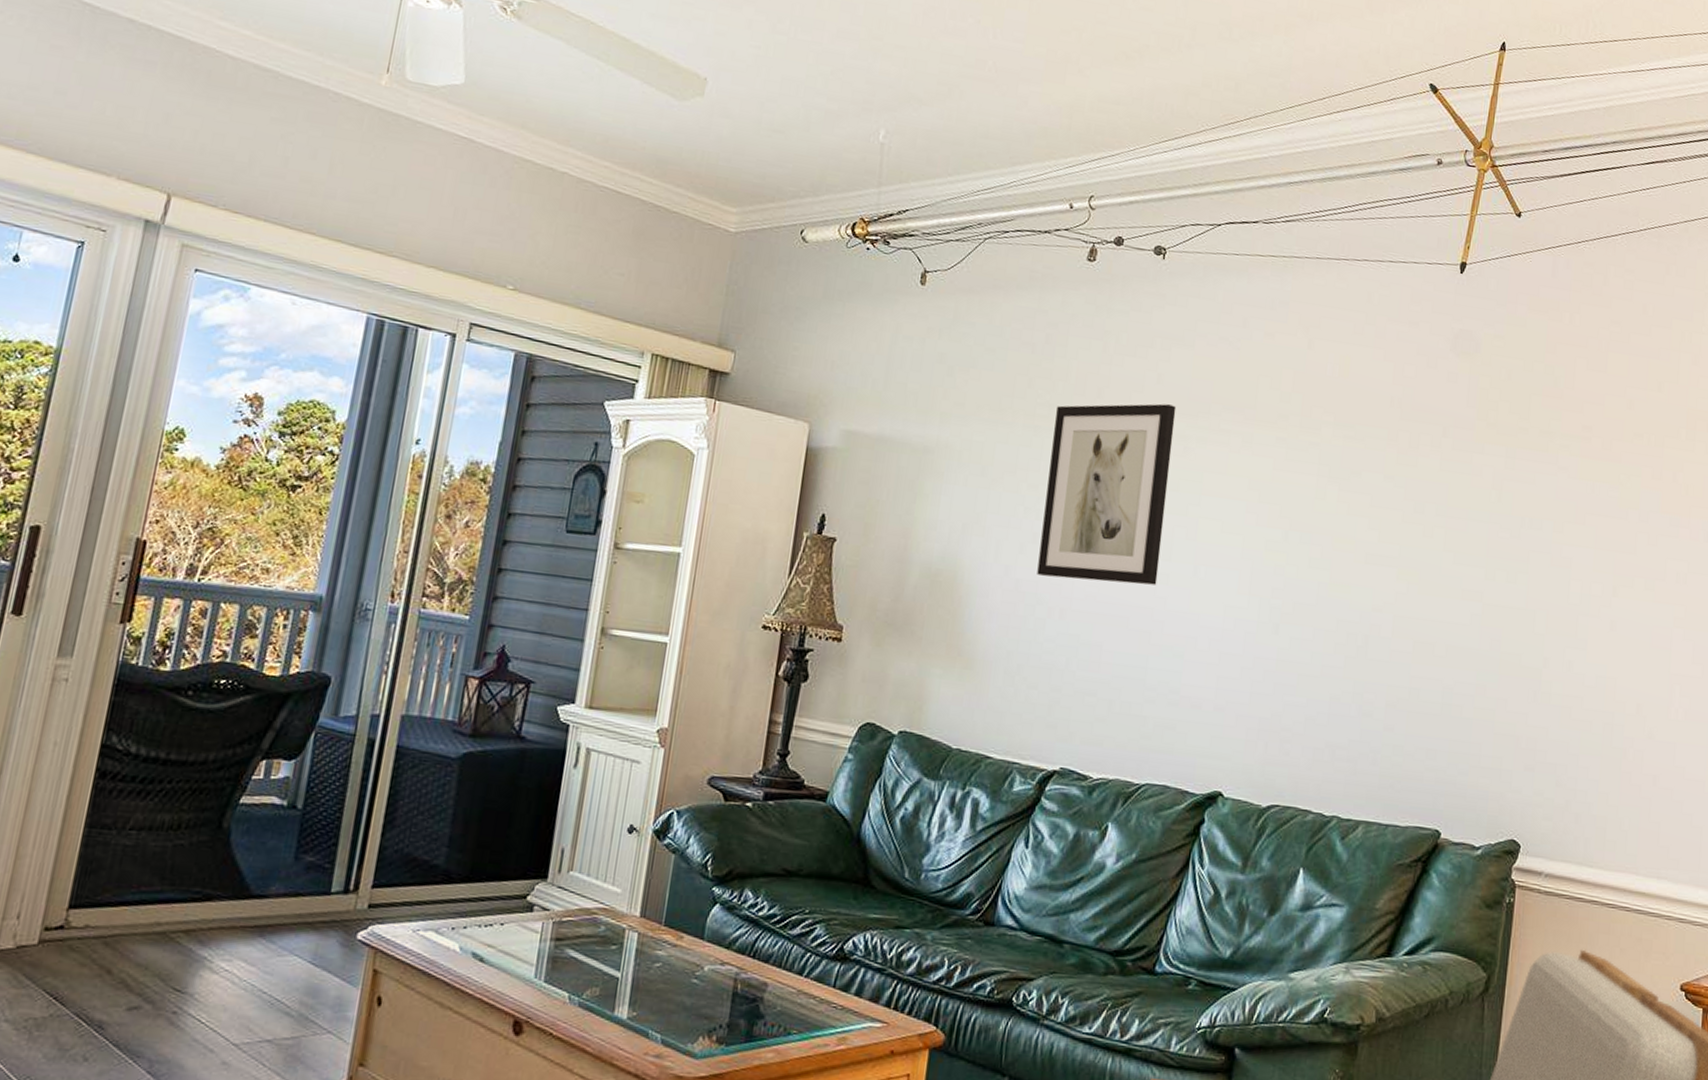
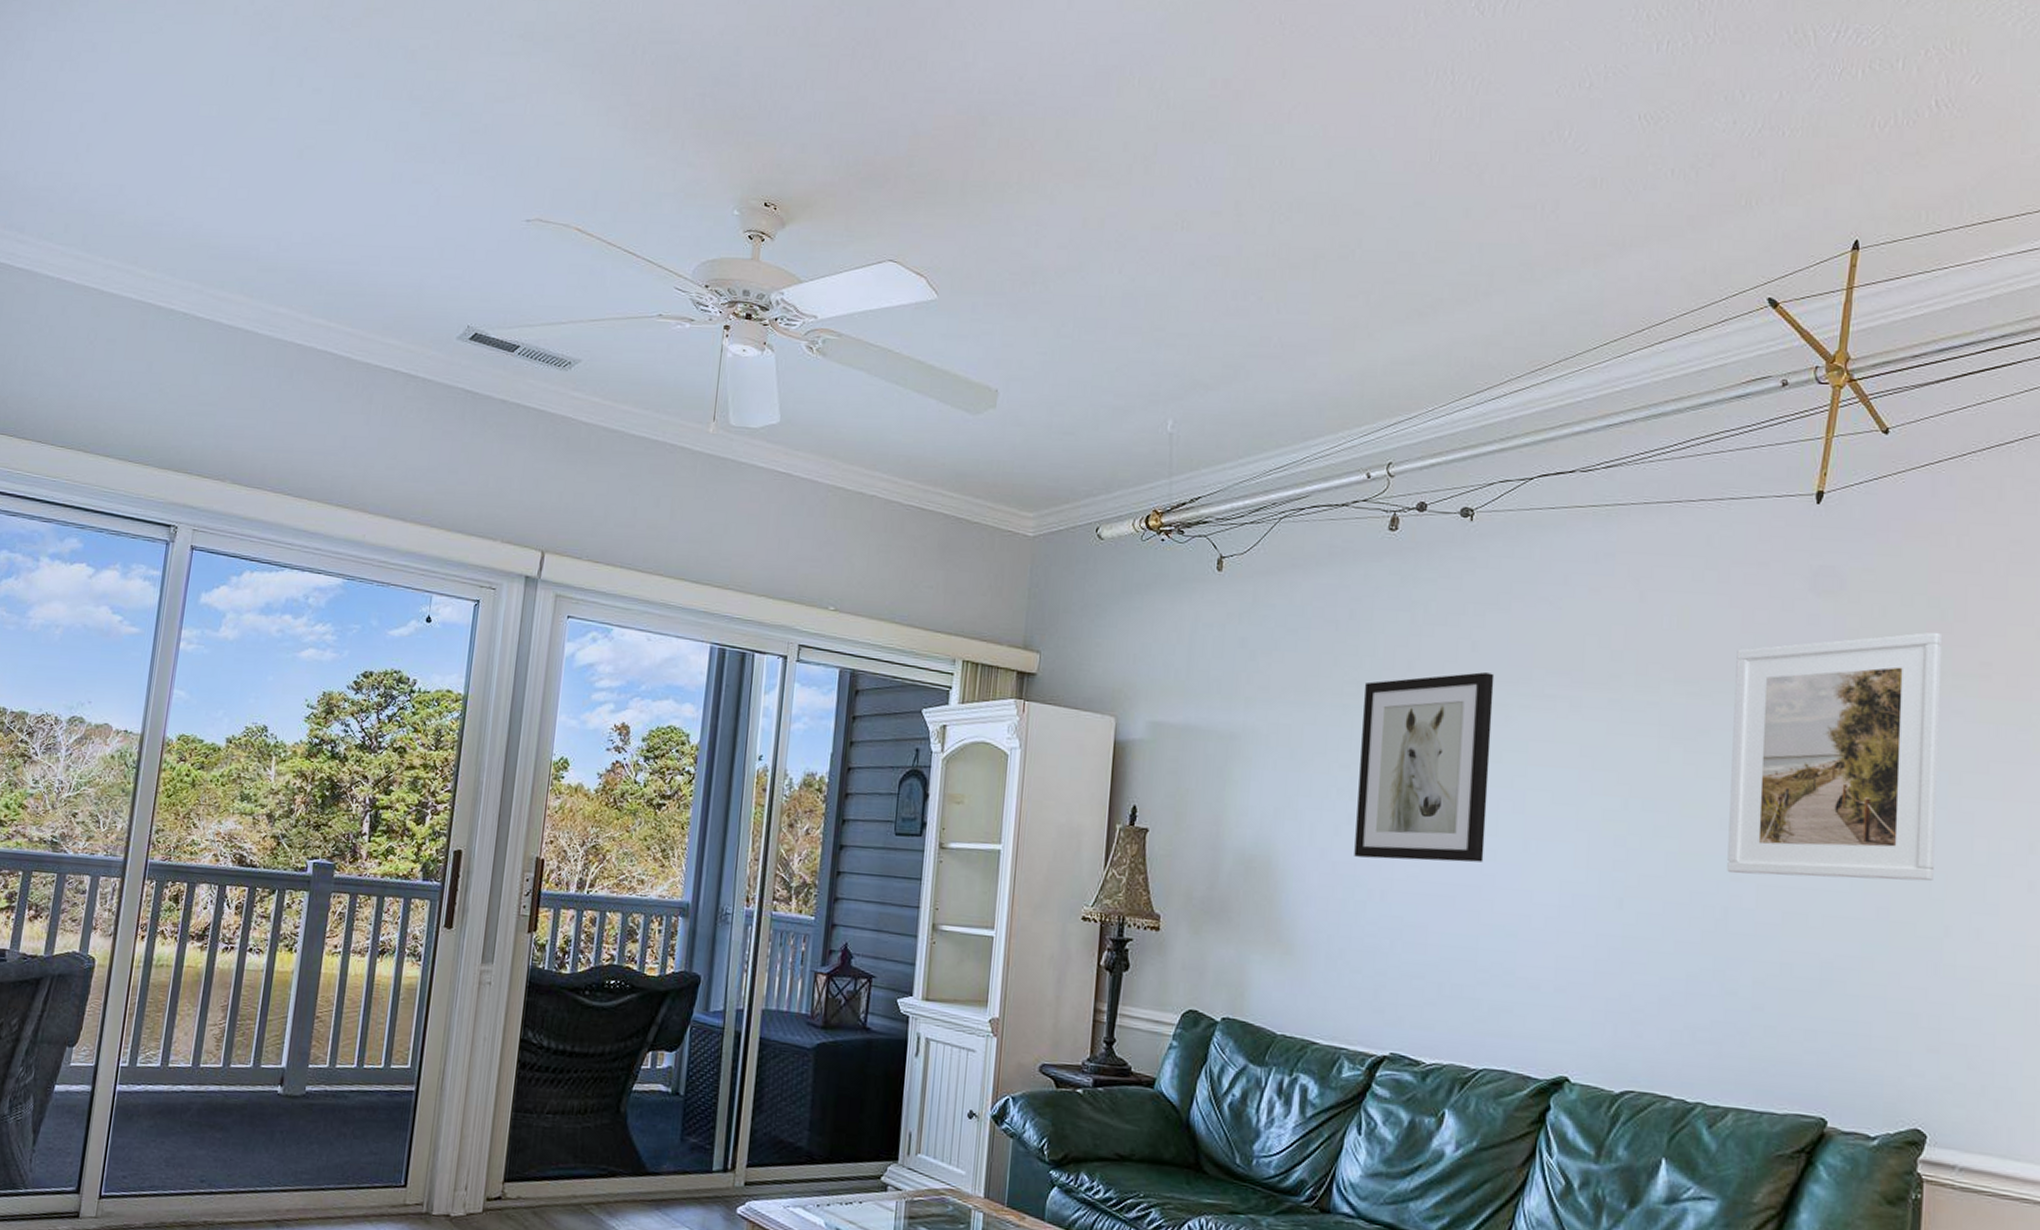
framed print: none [1369,396,1555,618] -> present [1727,632,1943,881]

